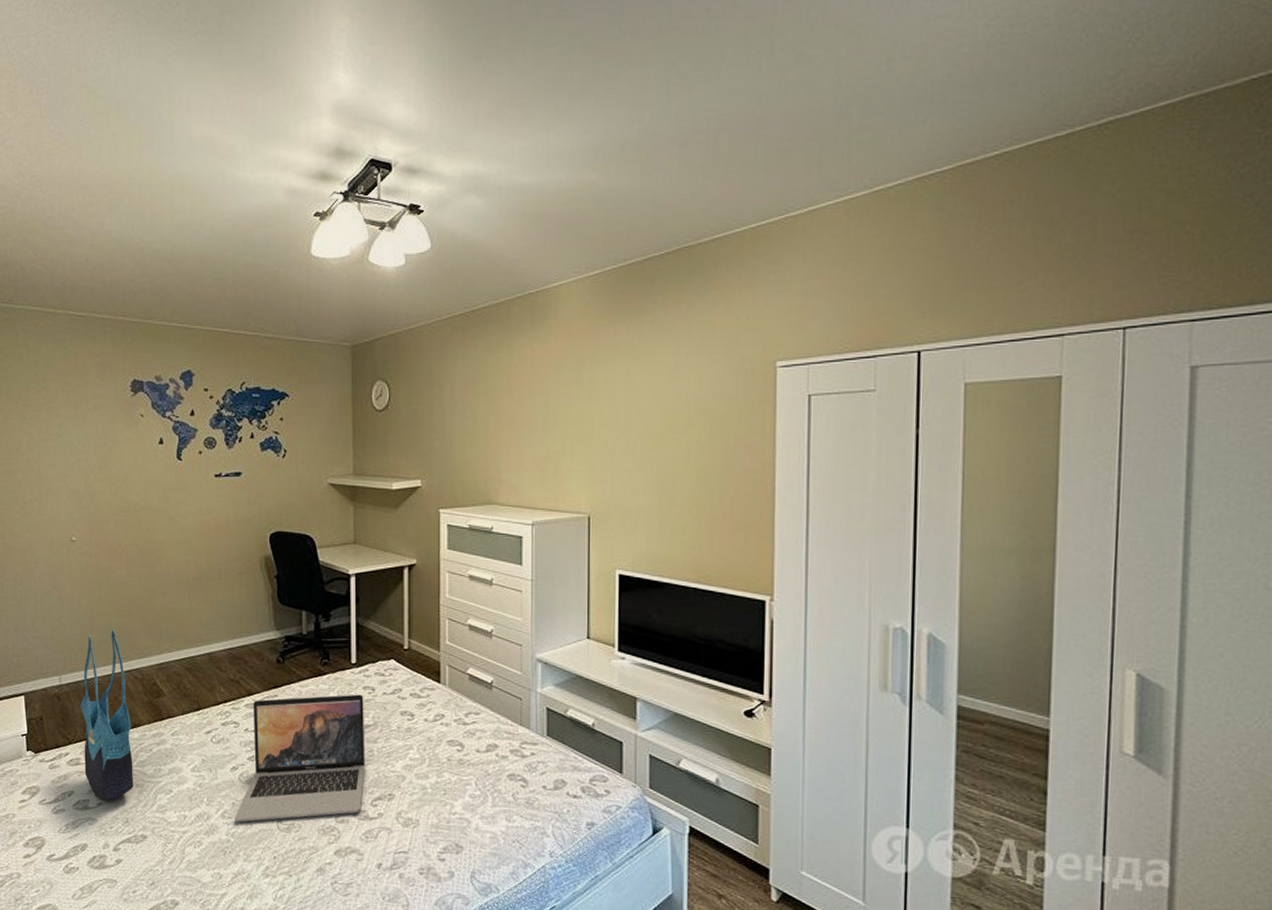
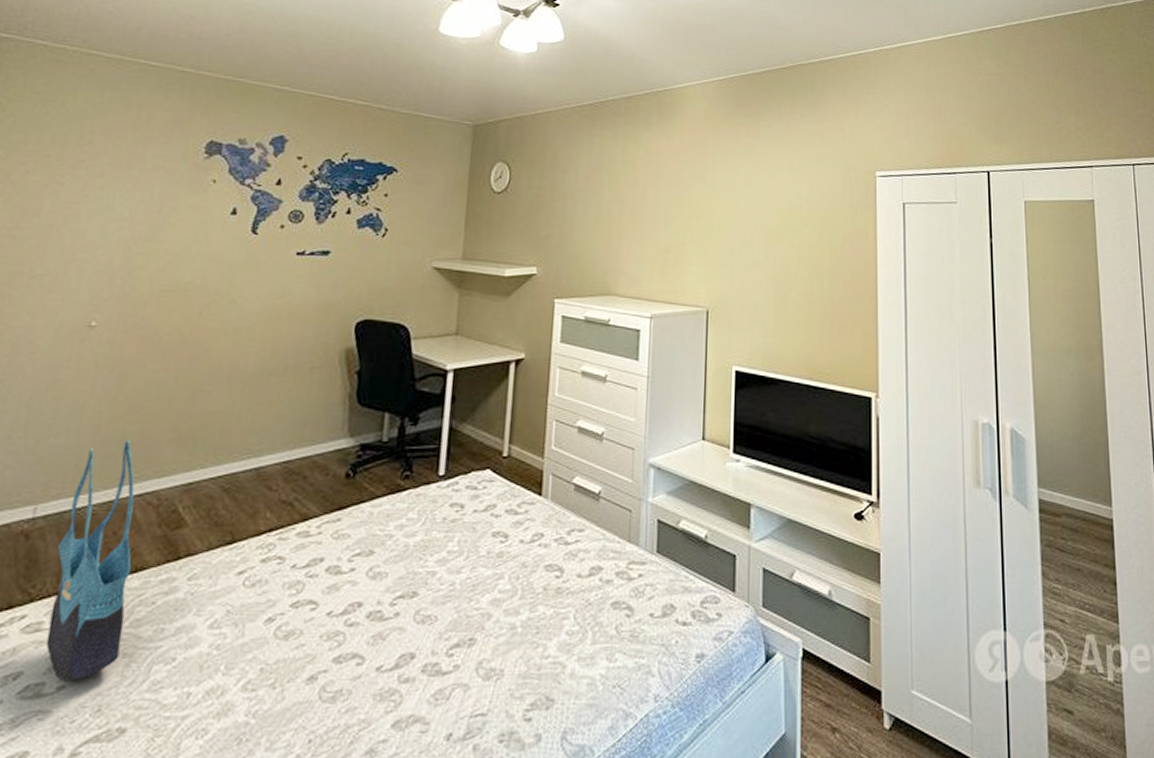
laptop: present [235,694,365,822] -> none [260,513,450,695]

